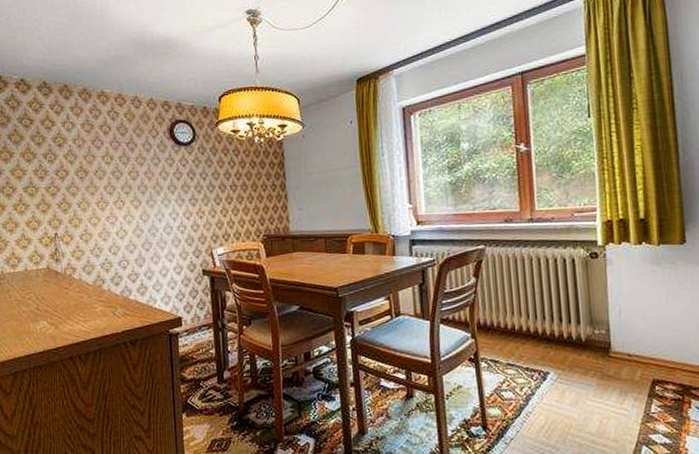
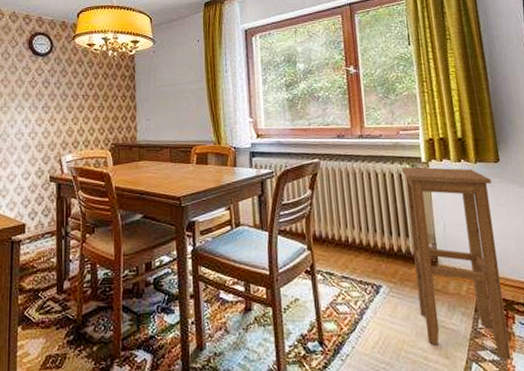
stool: none [575,251,685,444] -> present [402,167,512,361]

